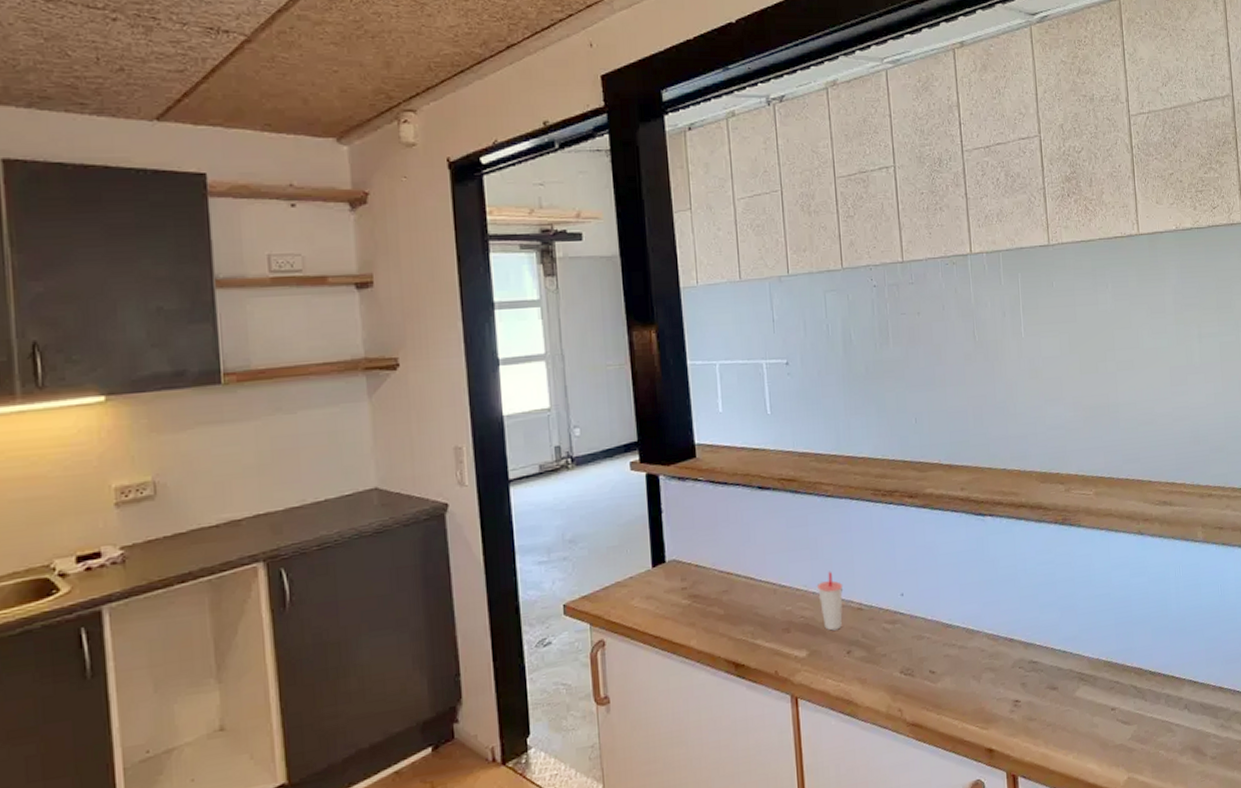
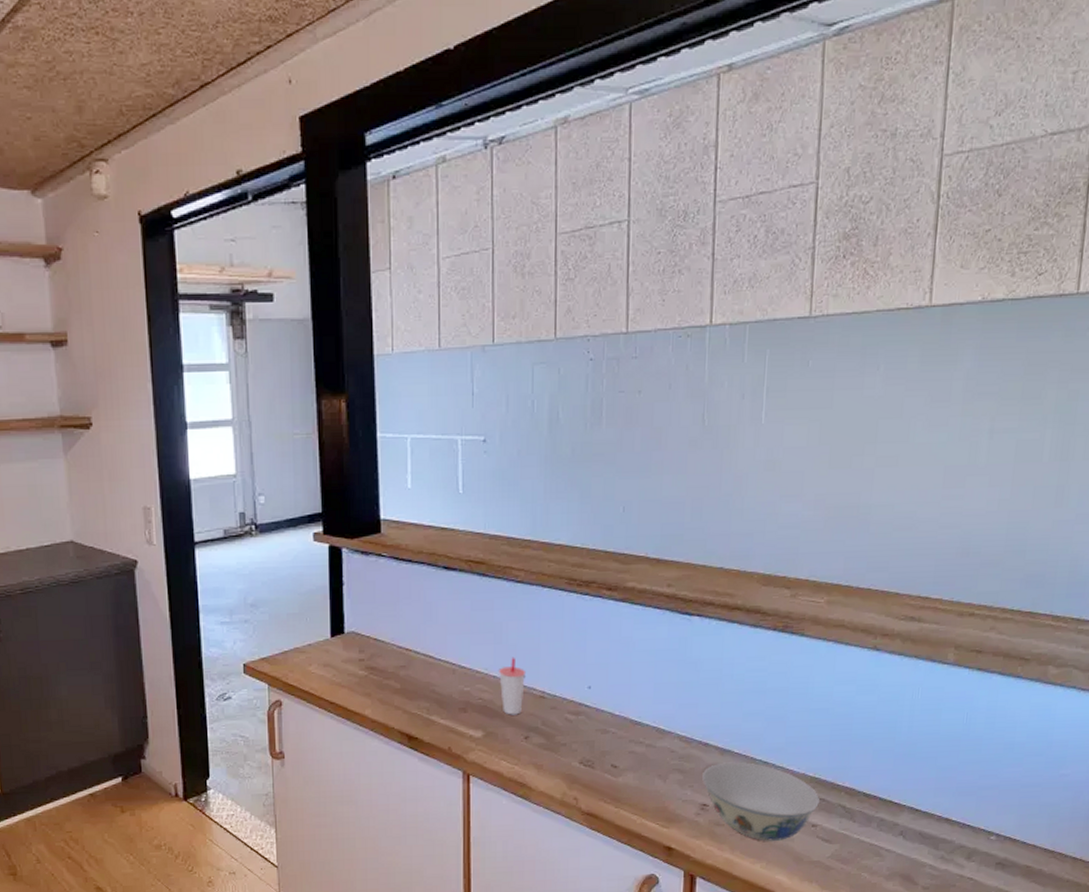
bowl: none [1011,653,1114,731] -> present [702,762,819,841]

